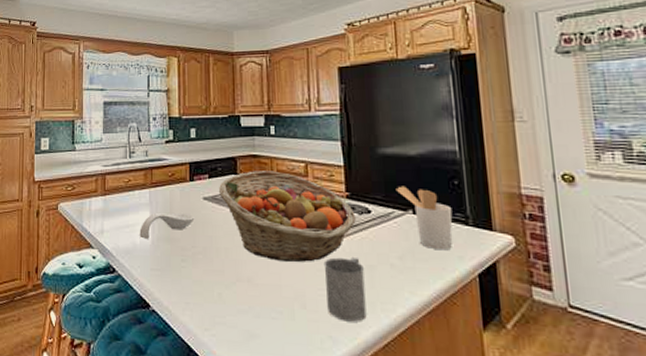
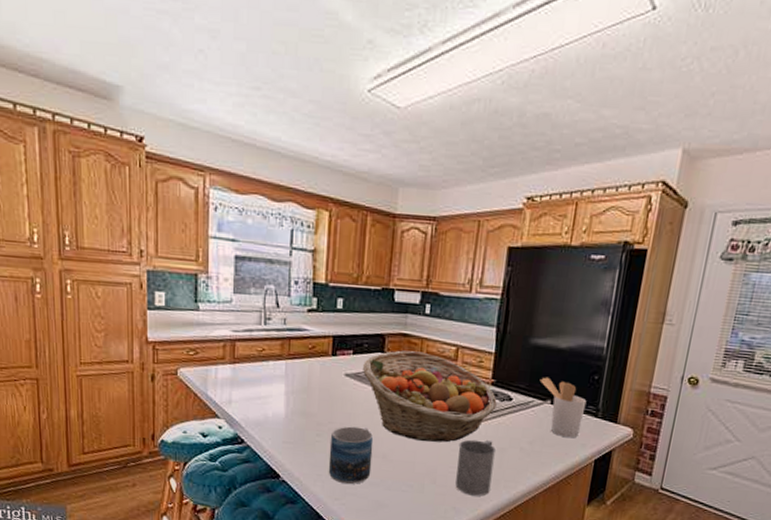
spoon rest: present [139,212,195,240] -> none [272,386,334,413]
mug: none [195,249,238,313] -> present [328,426,374,485]

